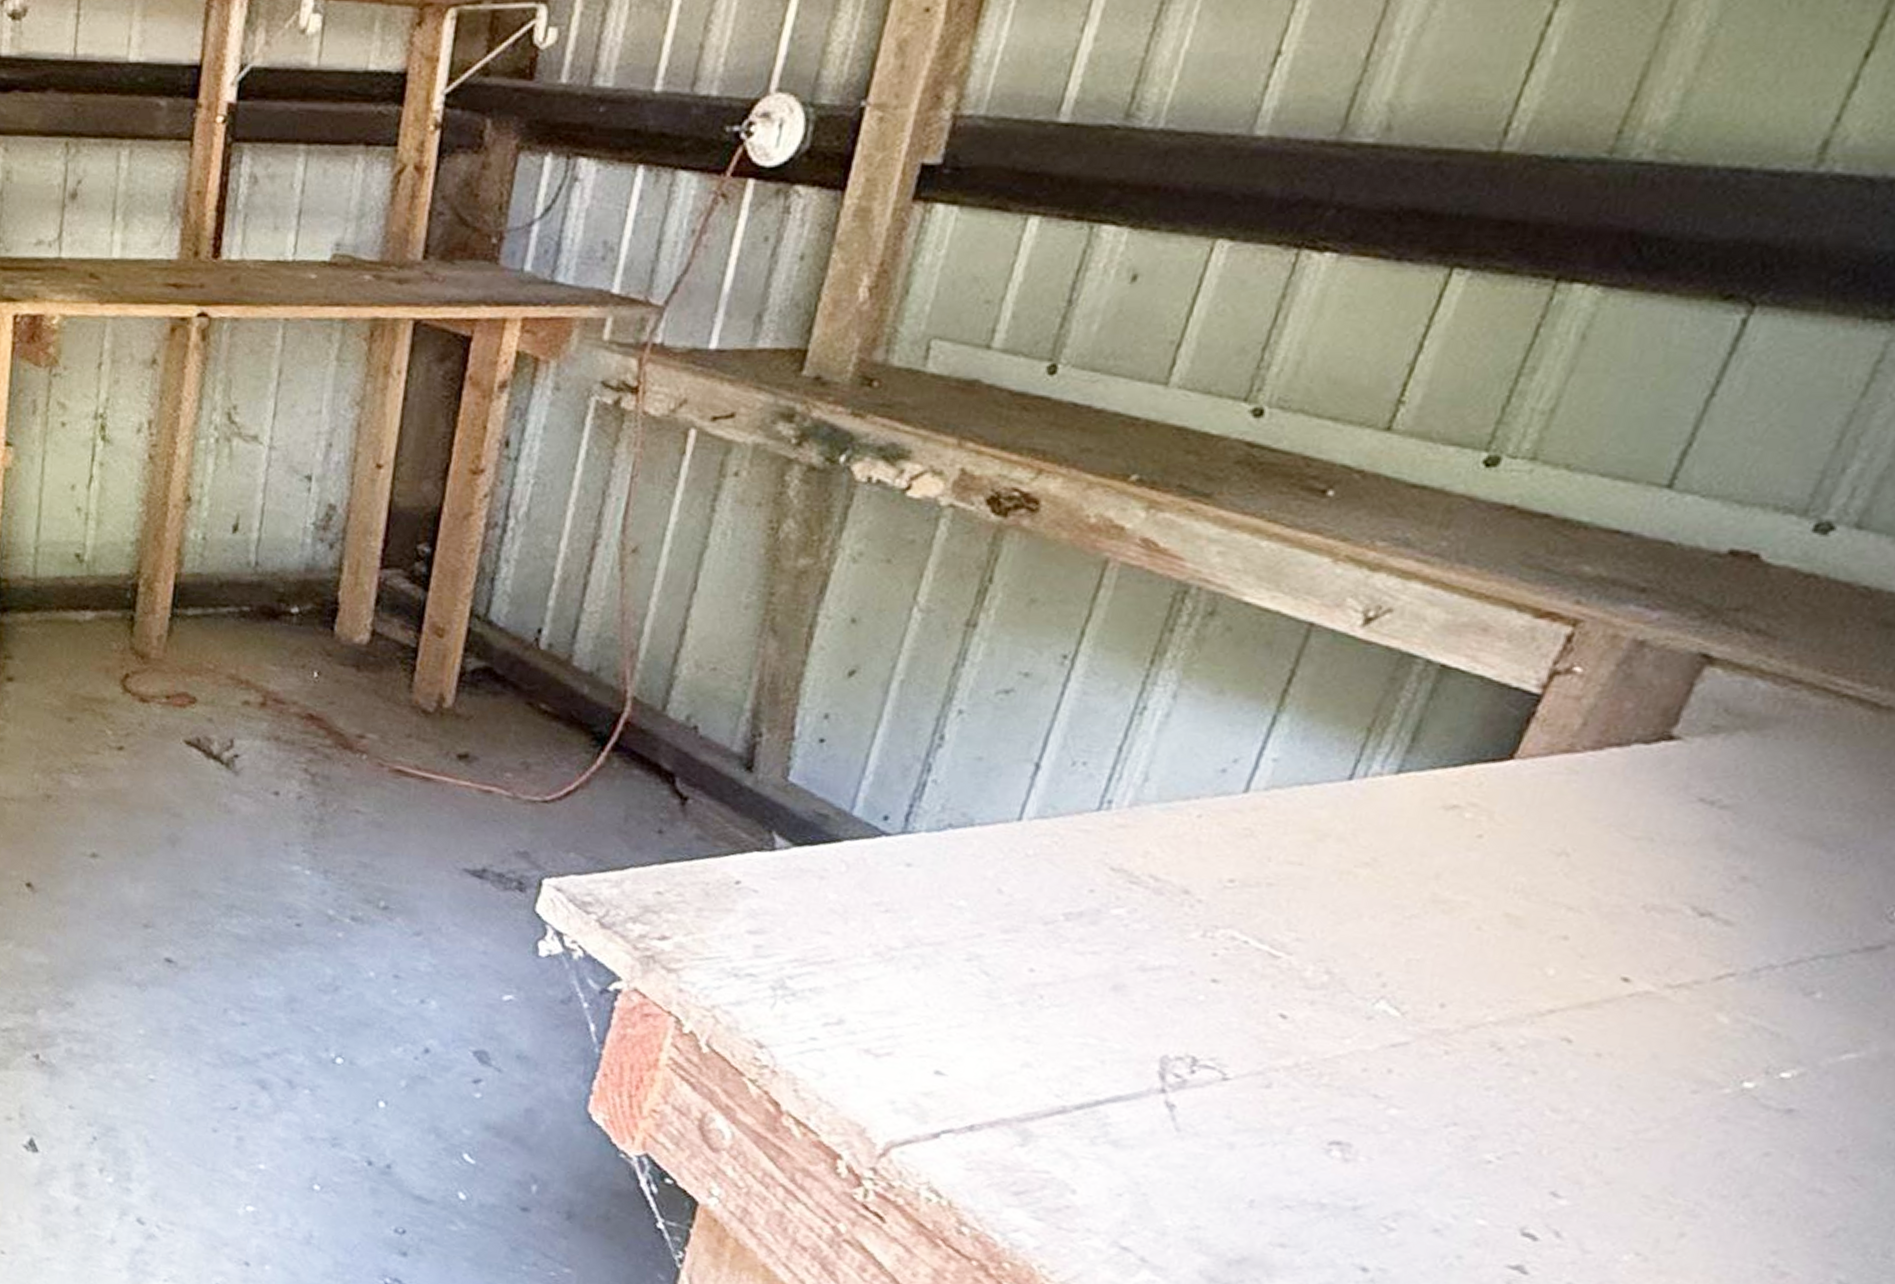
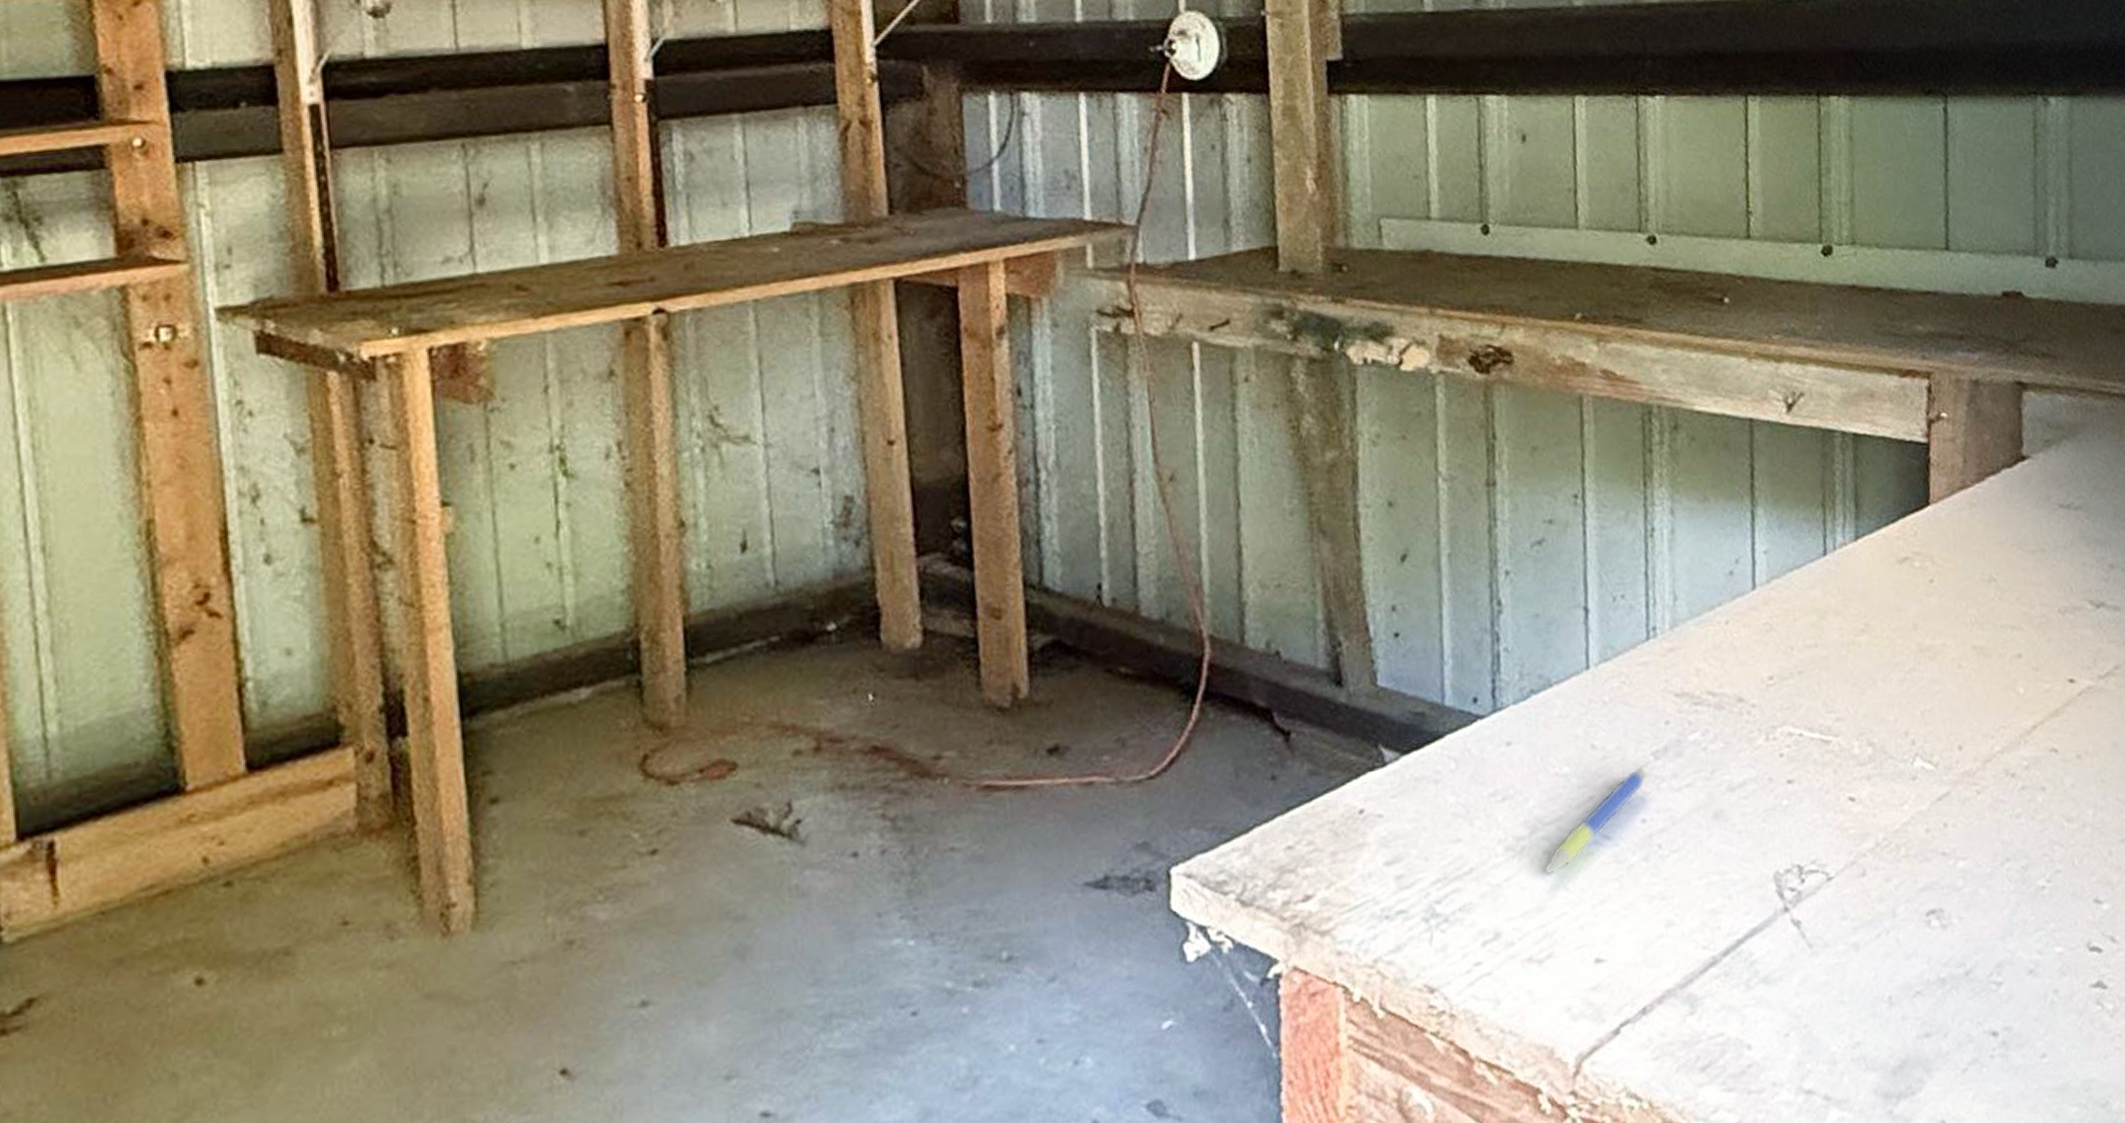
pen: none [909,921,1053,989] -> present [1544,766,1649,875]

